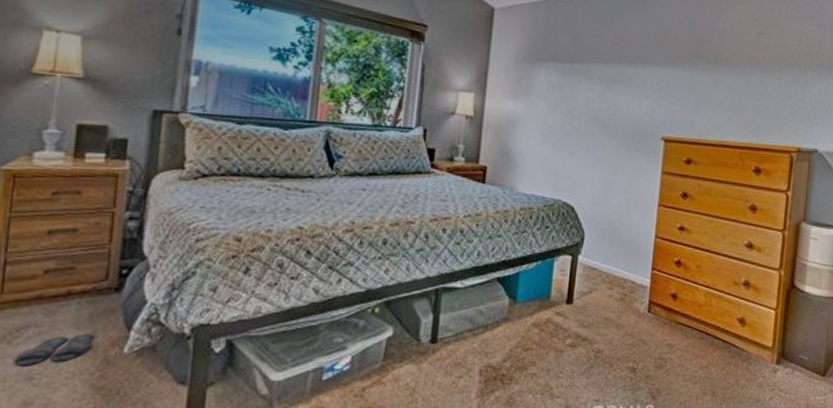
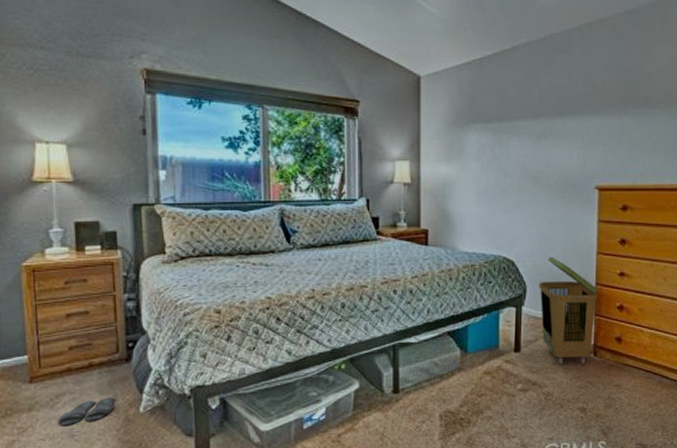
laundry basket: none [596,205,657,320] -> present [539,256,597,365]

